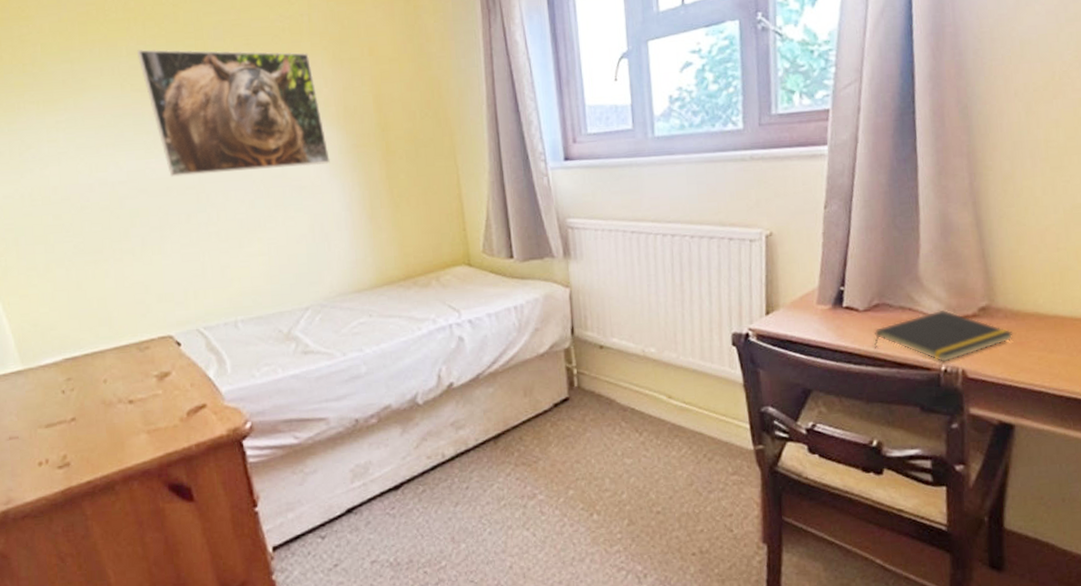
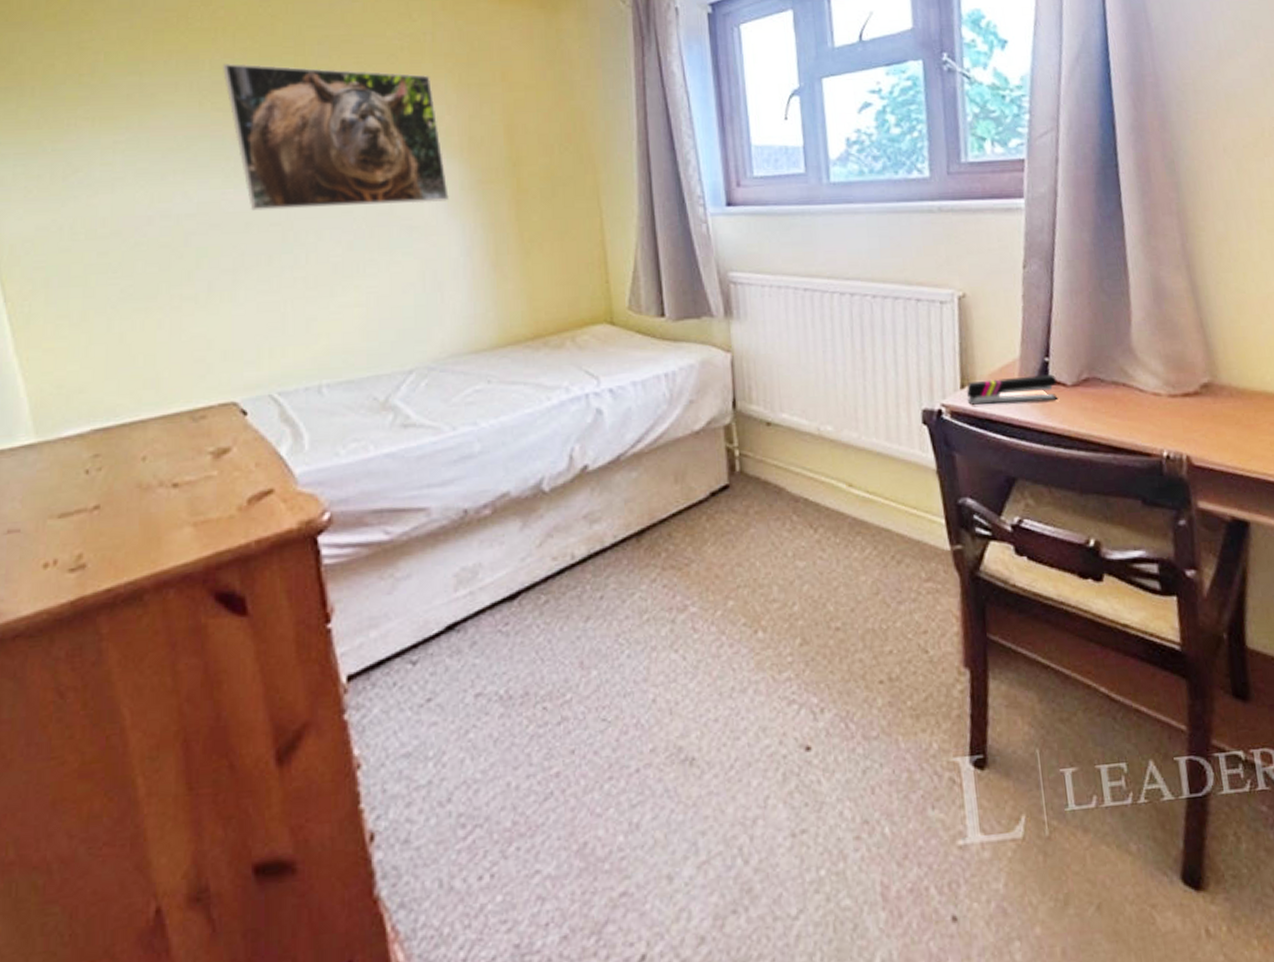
stapler: none [770,300,851,329] -> present [966,373,1058,405]
notepad: present [874,310,1014,362] -> none [1085,386,1242,447]

